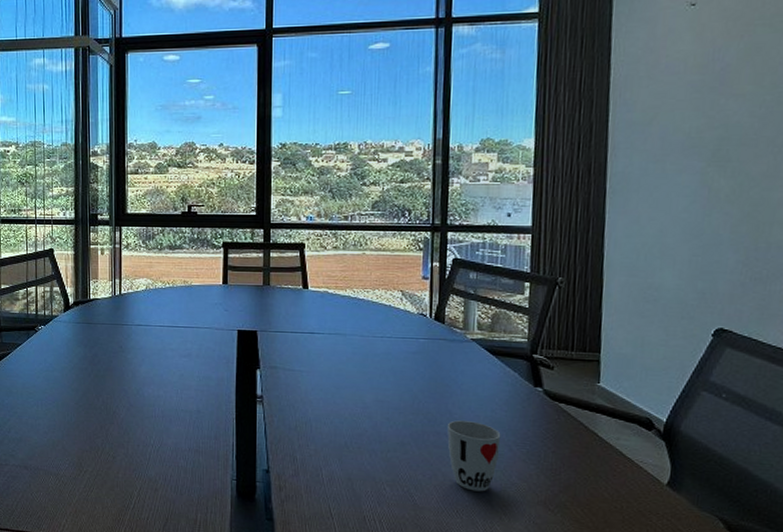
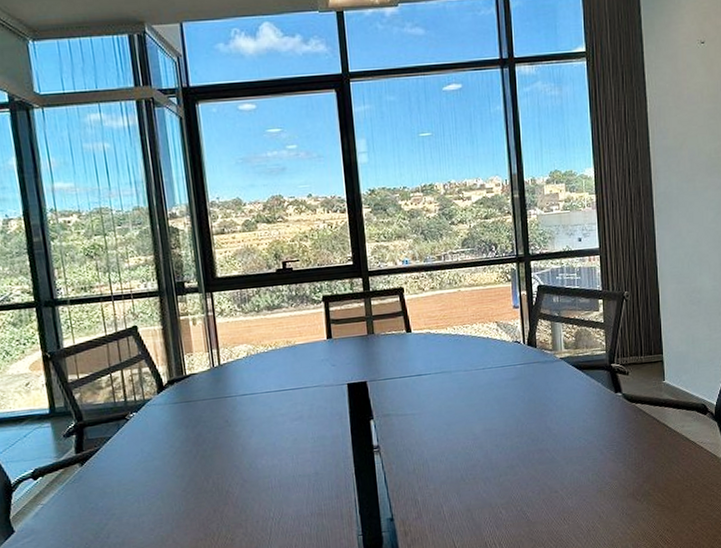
cup: present [447,420,501,492] -> none [549,433,593,498]

